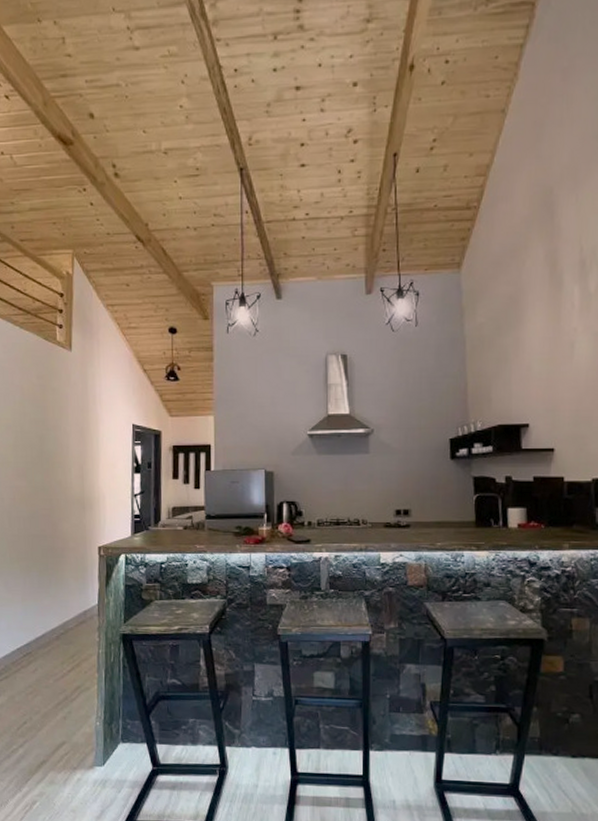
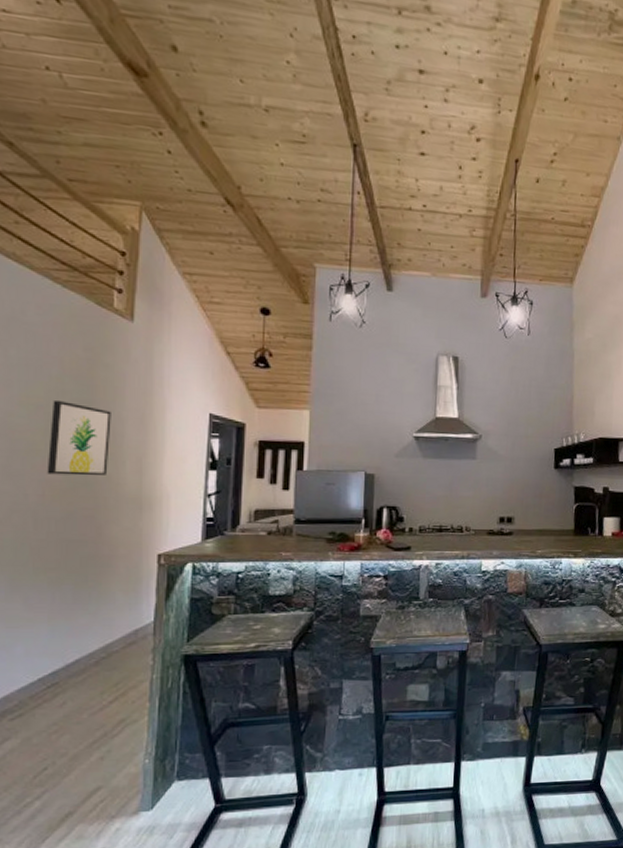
wall art: none [15,420,59,482] -> present [47,399,111,476]

